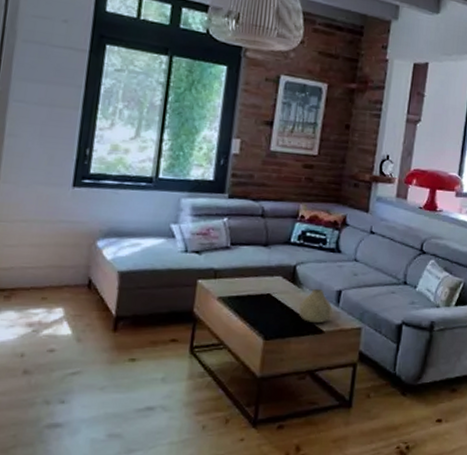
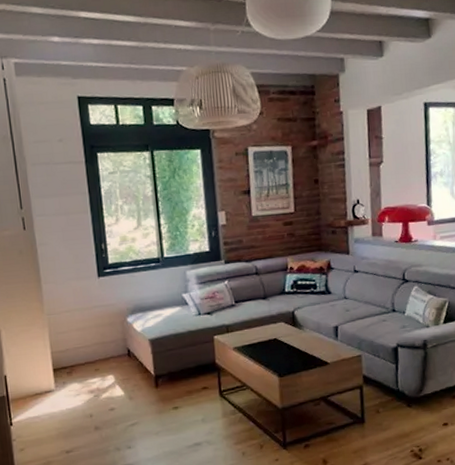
vase: present [299,288,333,324] -> none [303,327,333,358]

